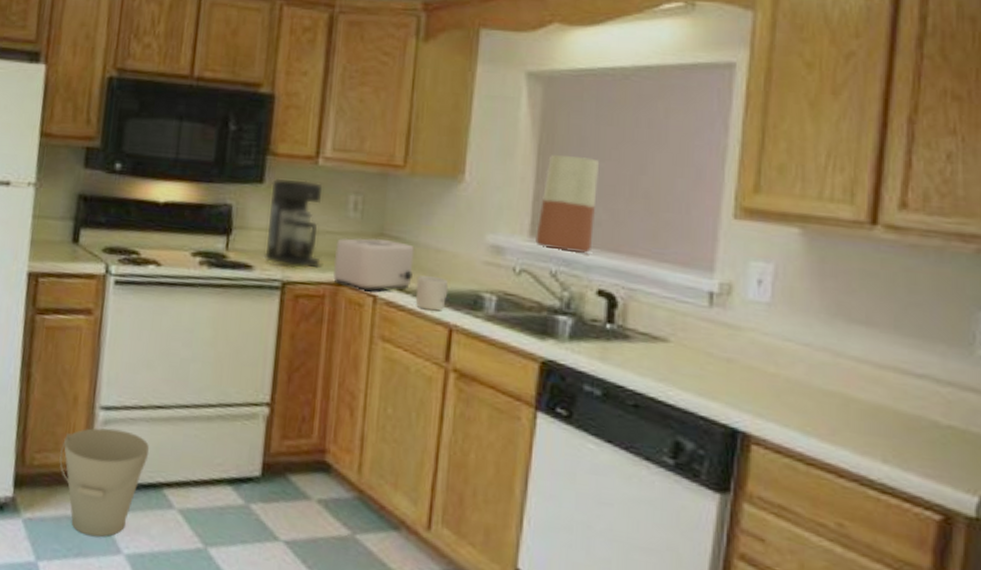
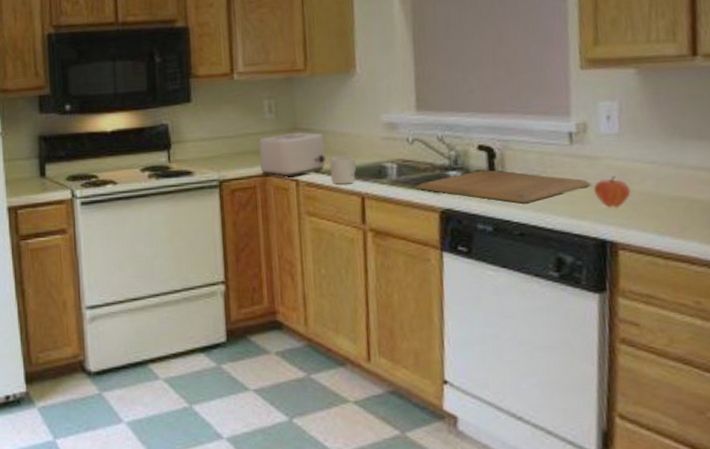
bucket: present [59,427,150,537] -> none [59,323,132,412]
coffee maker: present [265,178,323,269] -> none [198,94,248,169]
chopping board: none [516,320,728,370] -> present [416,170,591,204]
vase: present [535,155,599,255] -> none [421,38,469,119]
fruit: none [730,352,776,394] -> present [593,175,631,209]

